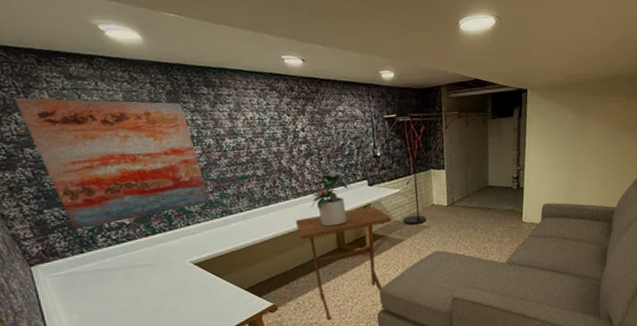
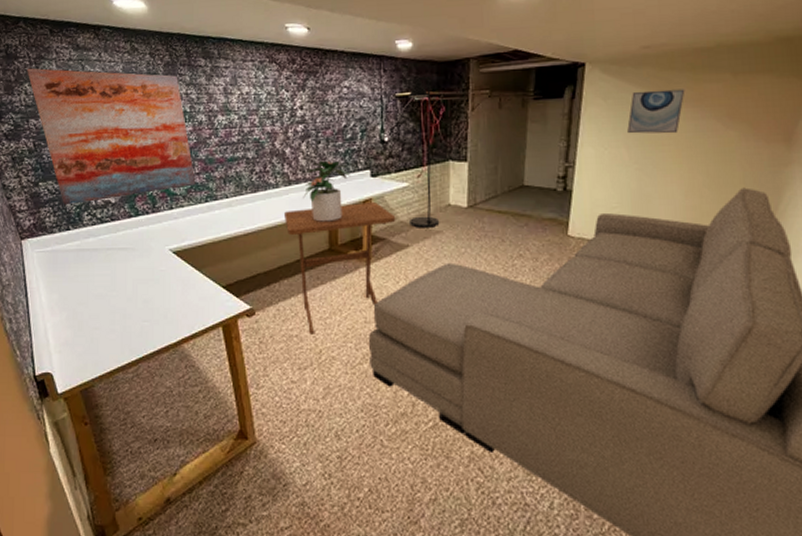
wall art: none [559,108,596,143] -> present [627,89,685,134]

